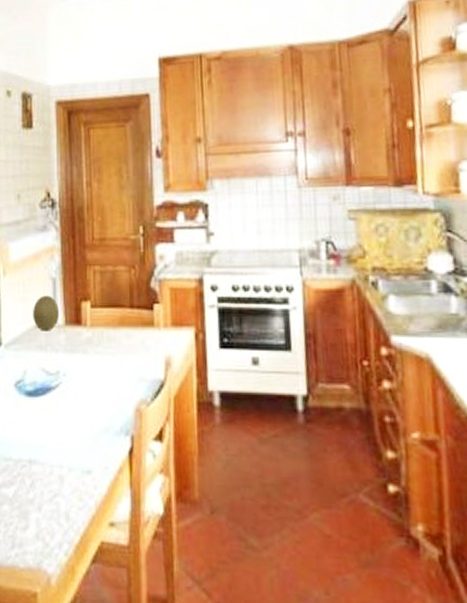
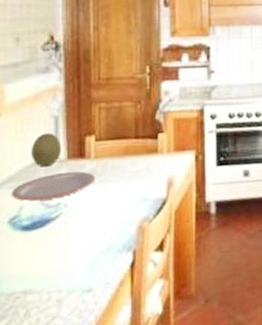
plate: none [17,339,92,366] -> present [12,171,96,201]

